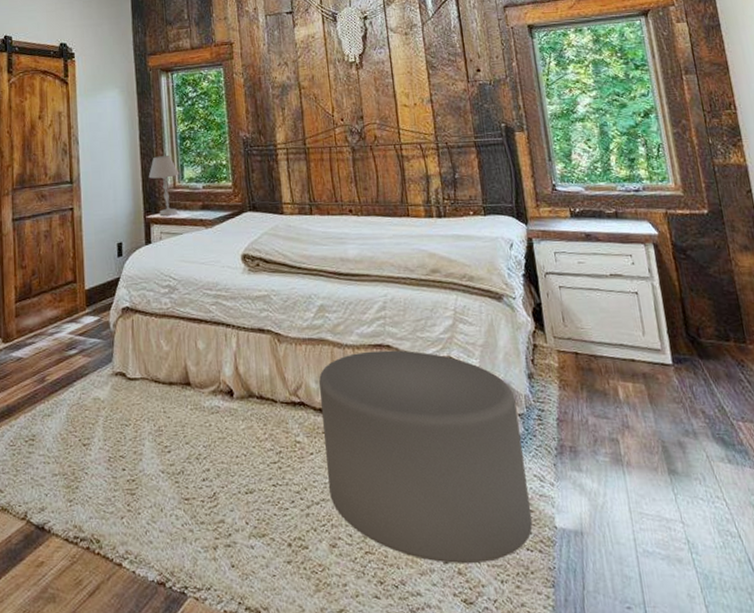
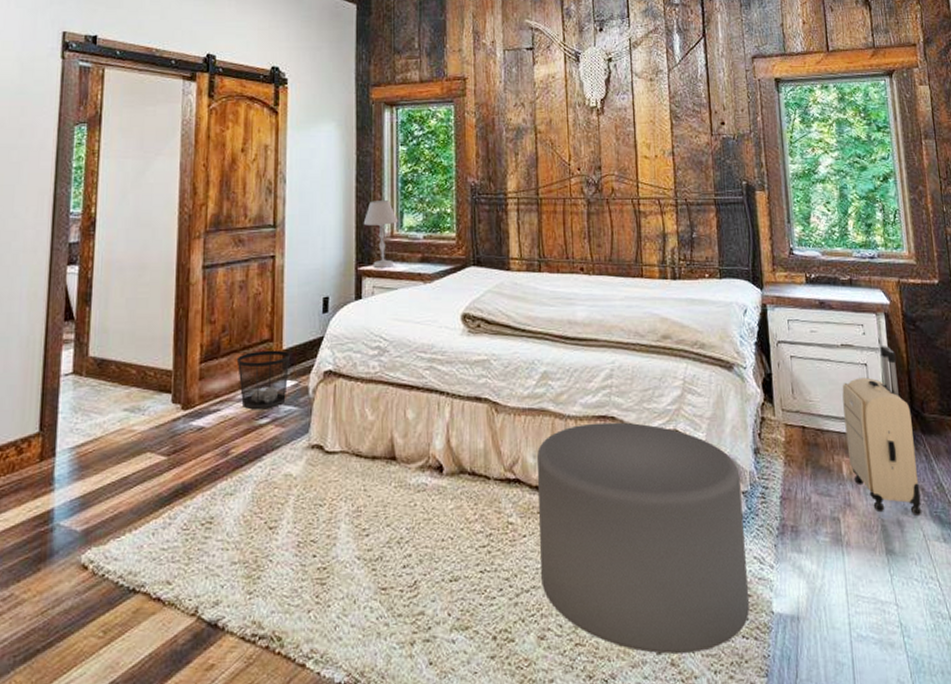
waste bin: none [46,290,93,342] -> present [236,350,291,410]
suitcase: none [613,275,704,439] -> present [842,346,922,517]

